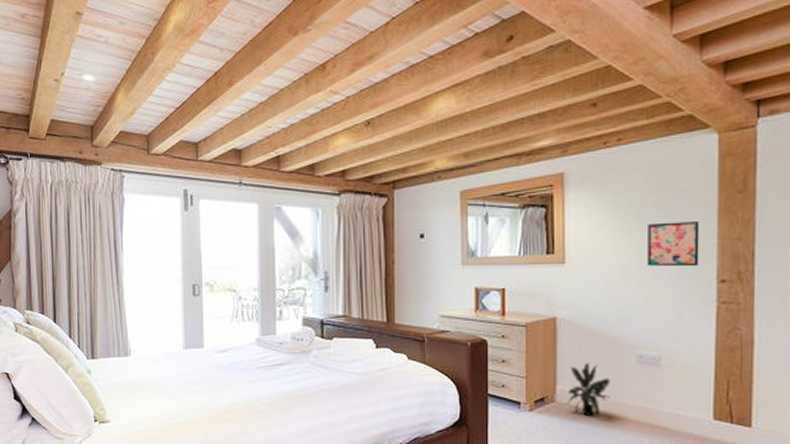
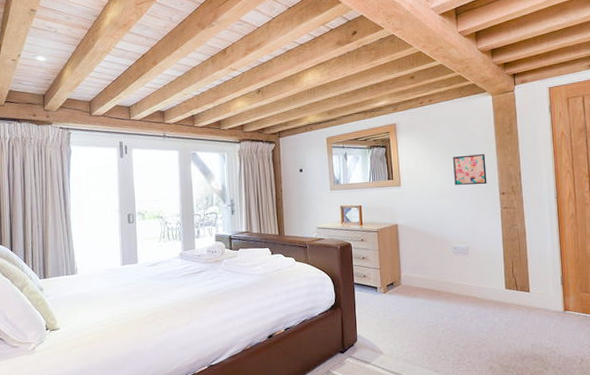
potted plant: present [567,363,610,416] -> none [409,255,437,293]

